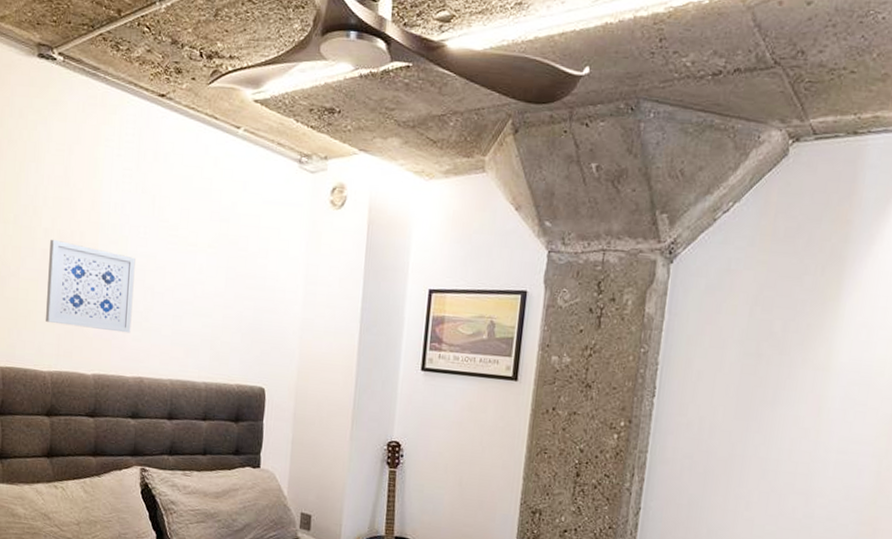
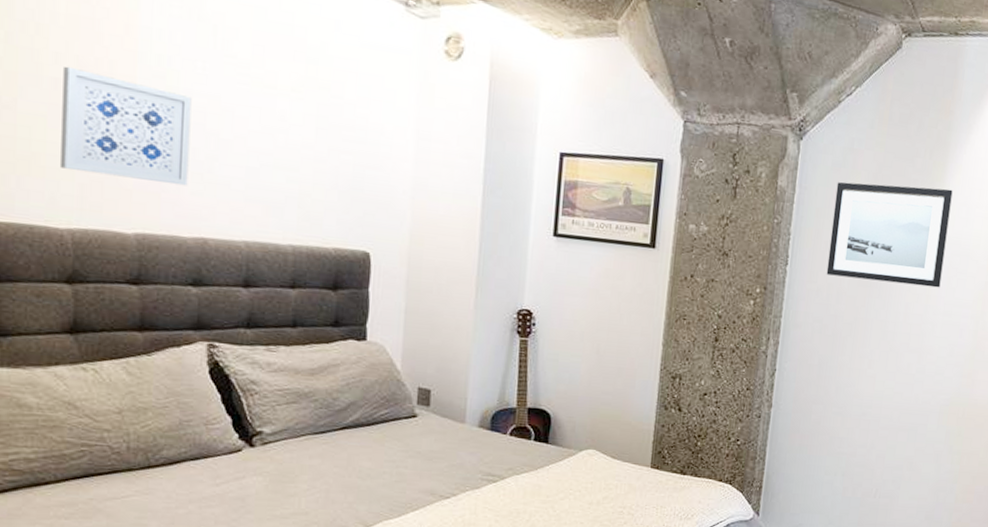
wall art: none [697,306,850,422] -> present [826,182,953,288]

